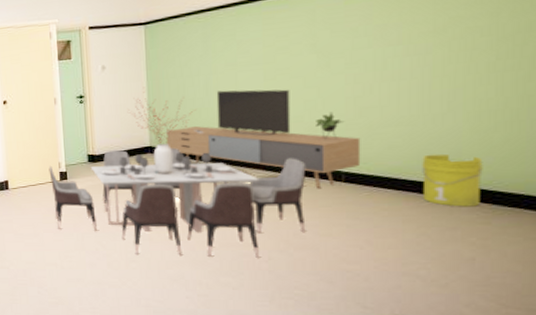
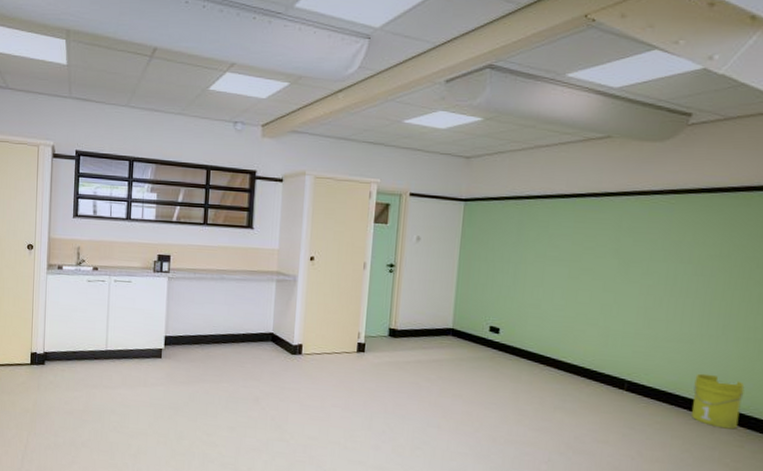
dining table: present [48,87,306,258] -> none [345,265,594,458]
media console: present [167,89,361,189] -> none [469,281,646,395]

